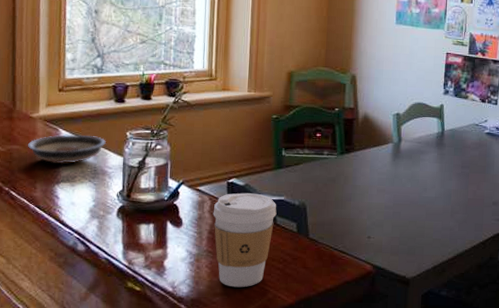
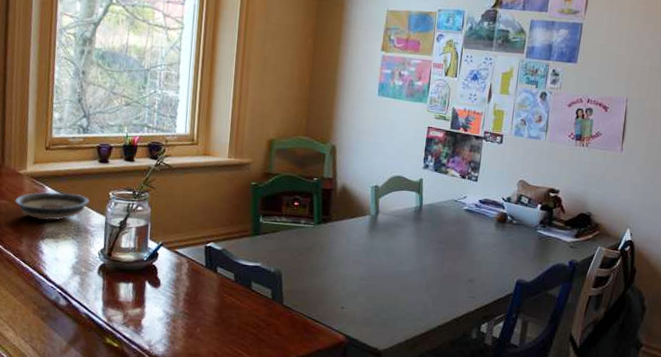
coffee cup: present [213,193,277,288] -> none [190,257,253,350]

